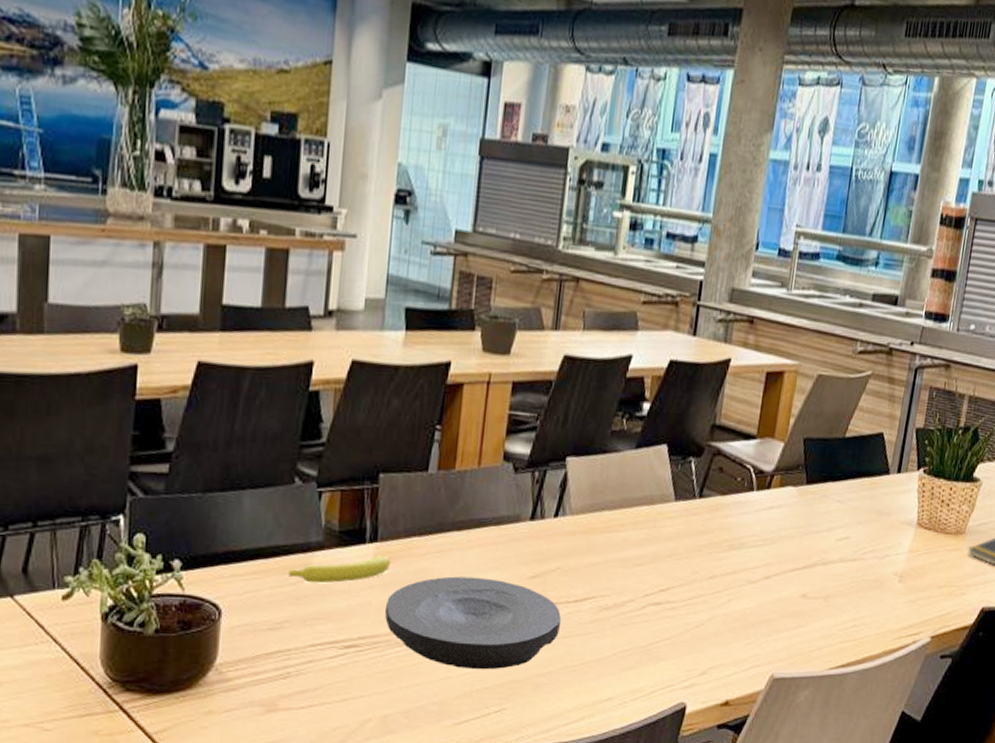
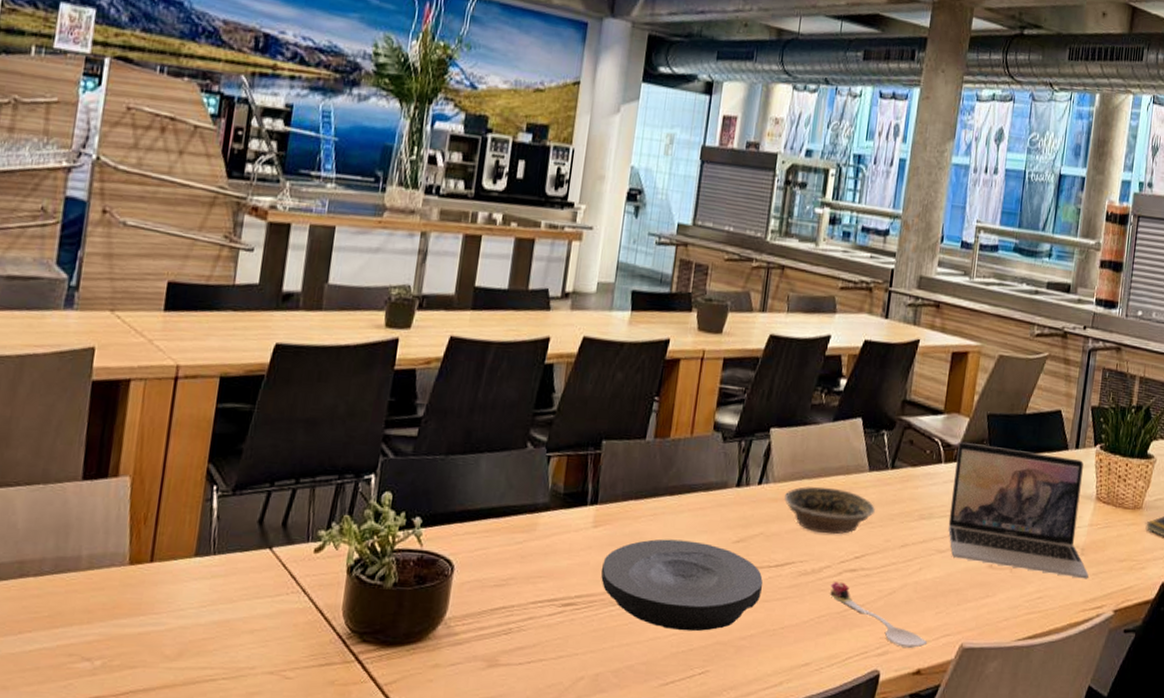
banana: present [289,555,392,584] -> none [516,517,610,543]
bowl: none [582,517,682,568] -> present [784,485,875,535]
spoon: none [633,616,737,681] -> present [830,582,928,649]
laptop: none [760,469,906,606] -> present [948,442,1089,579]

